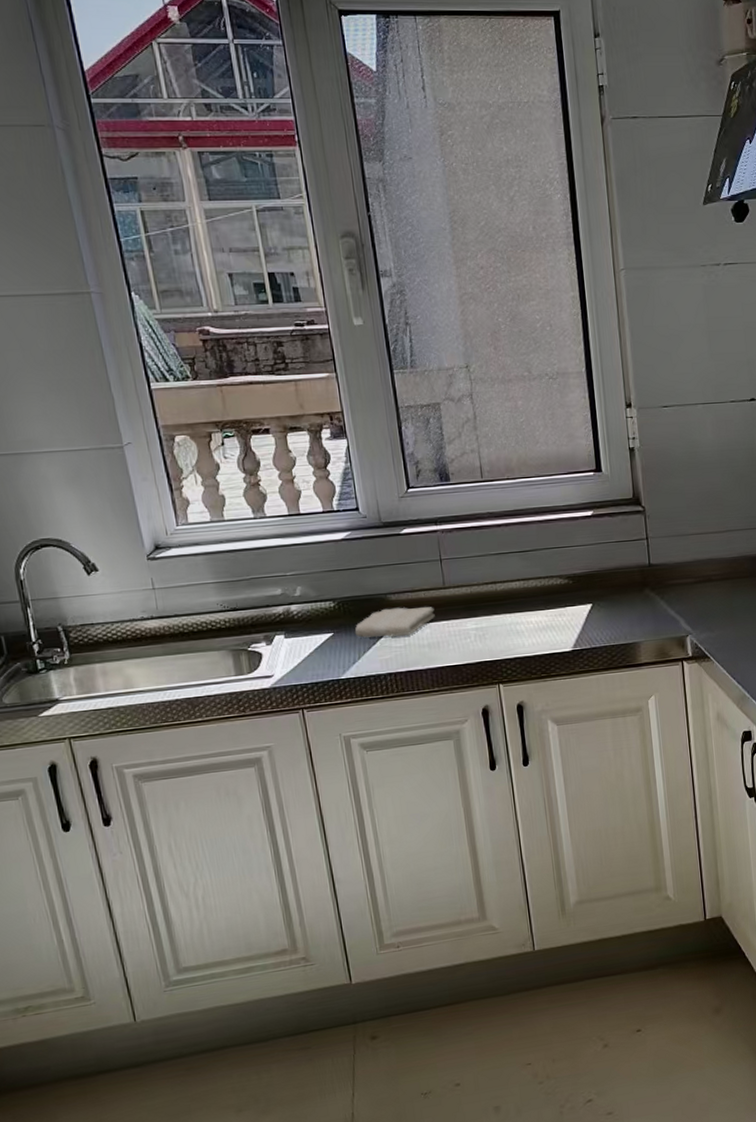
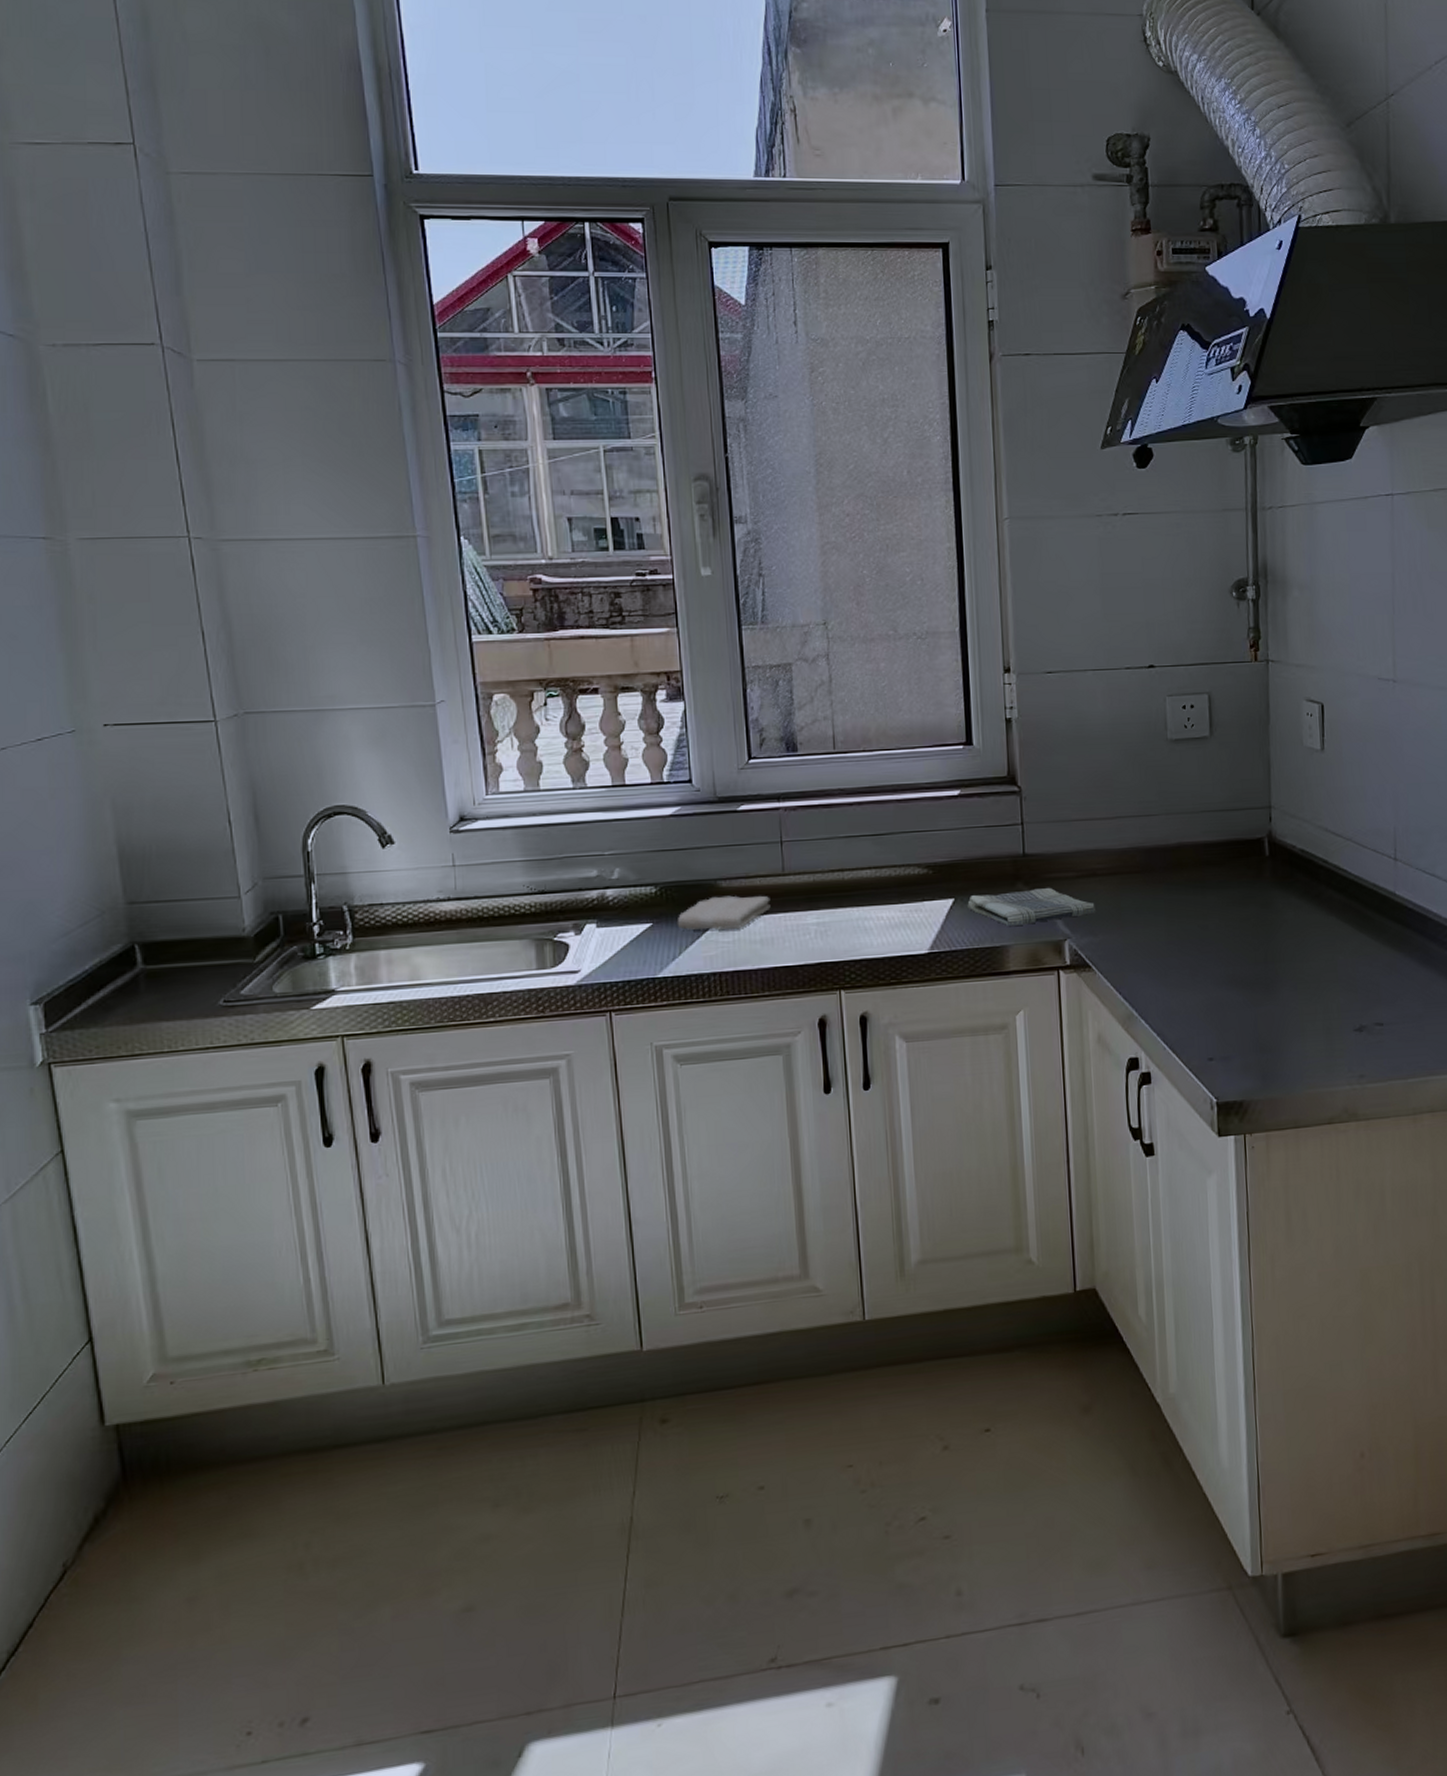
dish towel: none [603,593,713,626] -> present [967,888,1097,926]

